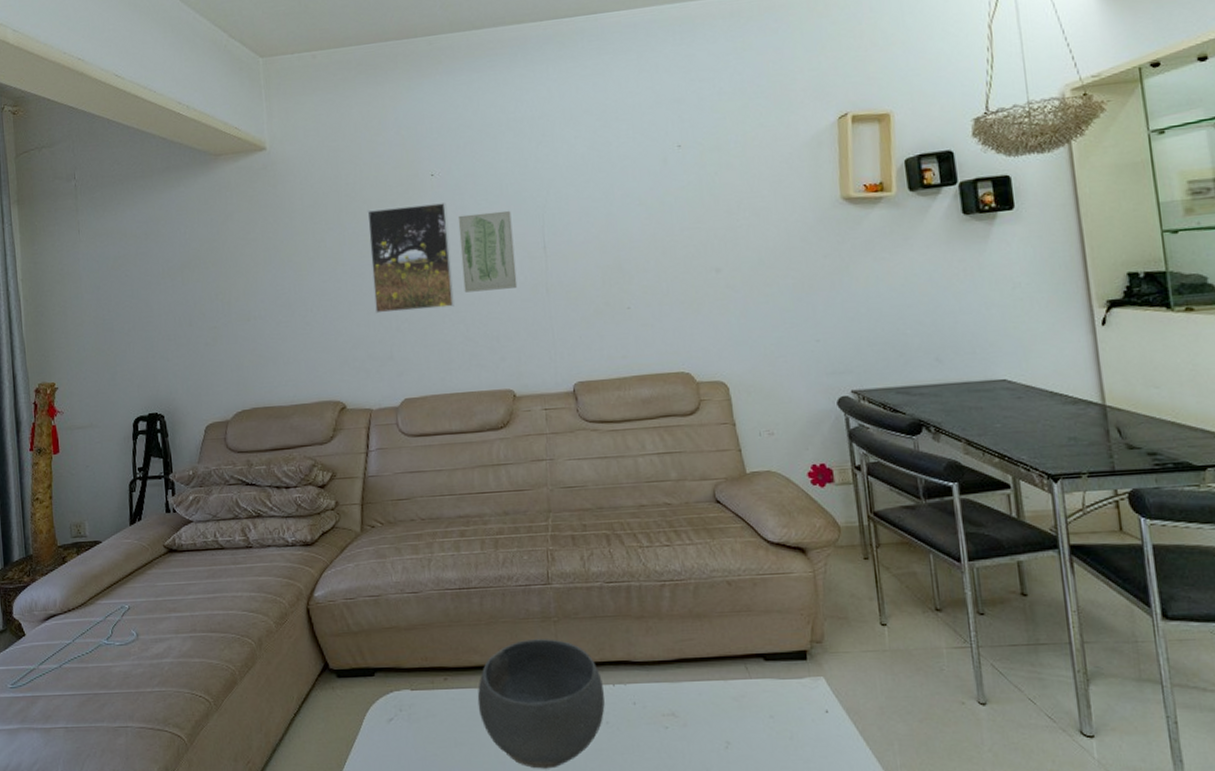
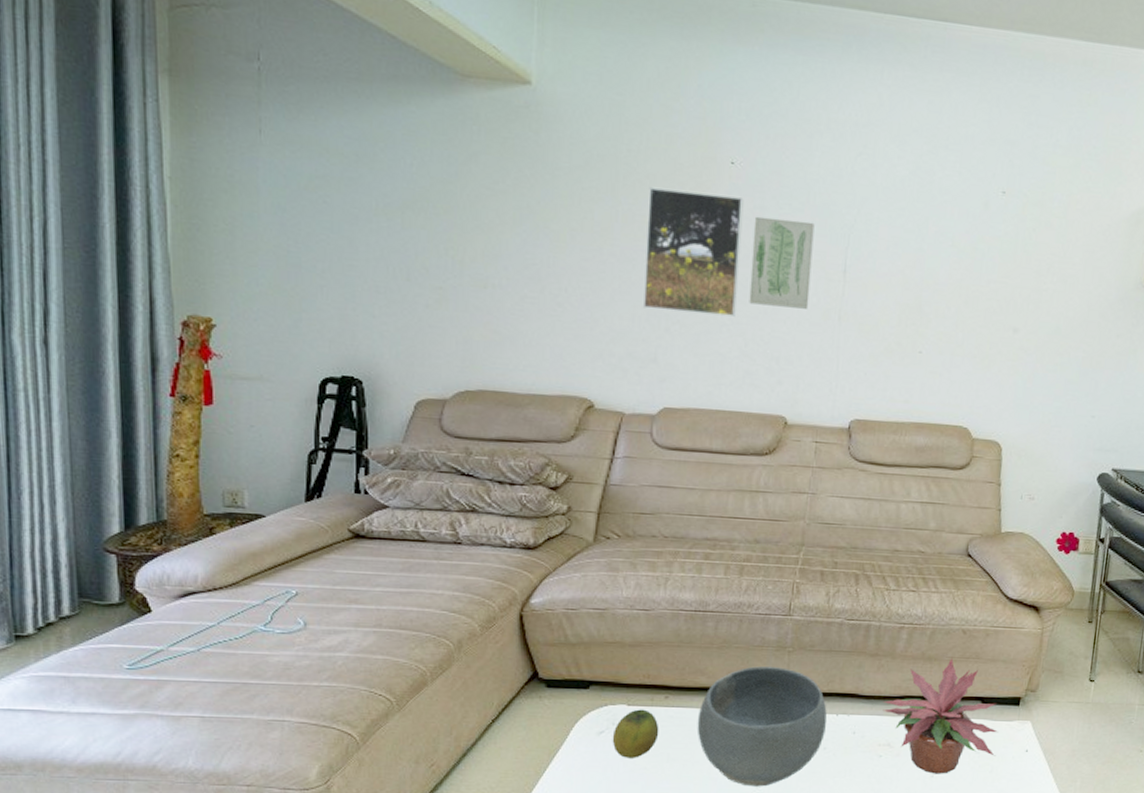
fruit: none [401,693,444,745] -> present [612,709,659,758]
potted plant: none [659,613,793,745] -> present [882,658,999,774]

